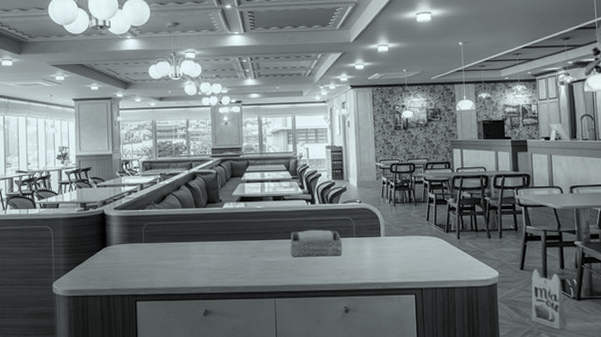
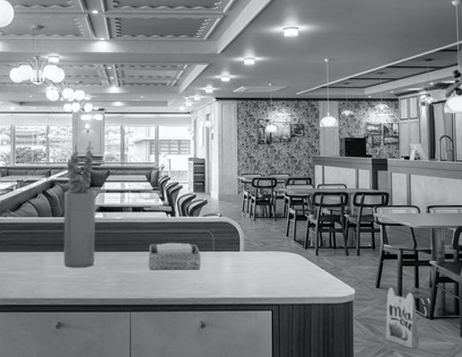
vase: none [206,132,239,257] -> present [63,140,96,268]

